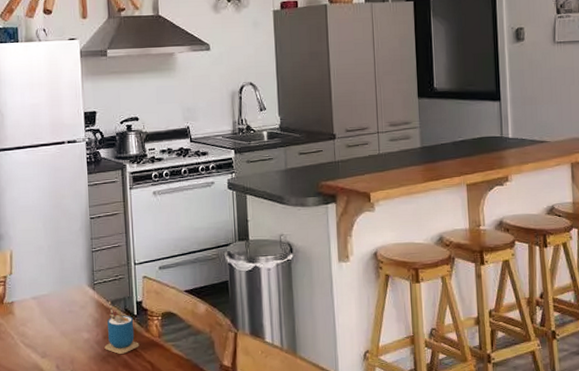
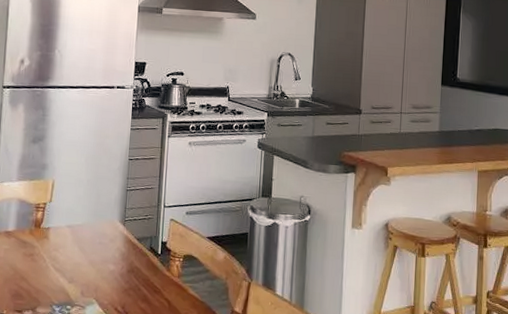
cup: present [104,301,139,354] -> none [127,238,160,289]

